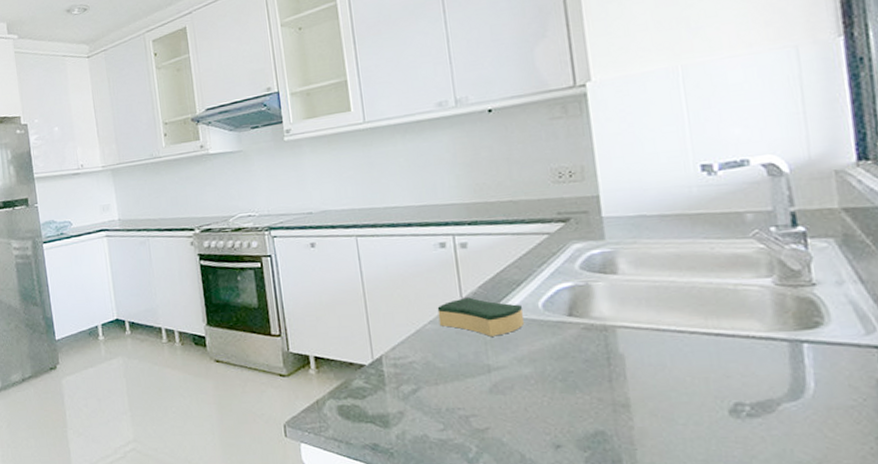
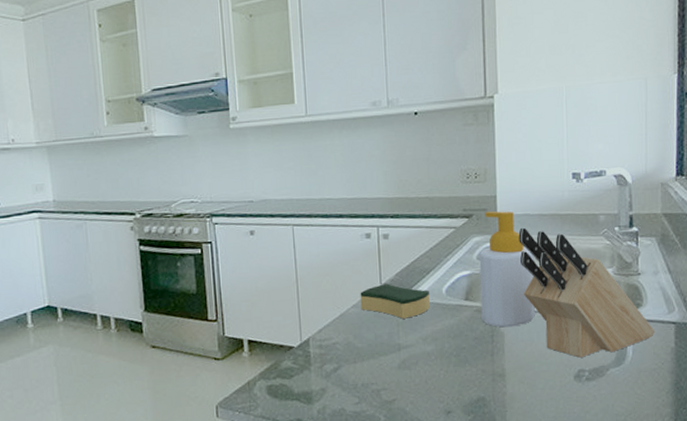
soap bottle: none [582,212,665,349] -> present [479,211,535,328]
knife block: none [633,231,848,388] -> present [518,227,655,358]

